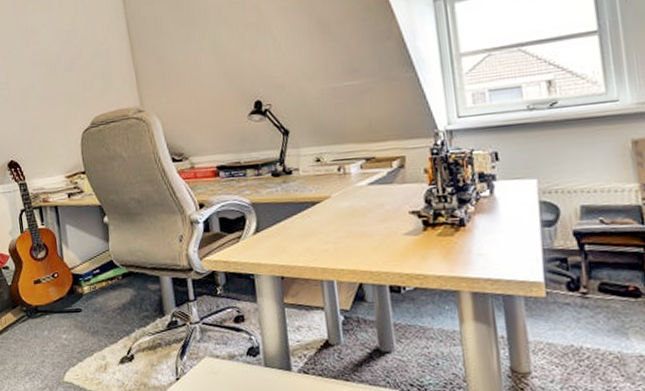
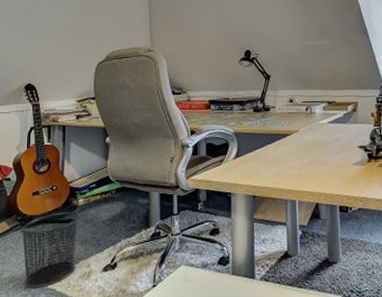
waste bin: none [28,300,91,382] -> present [21,212,80,289]

